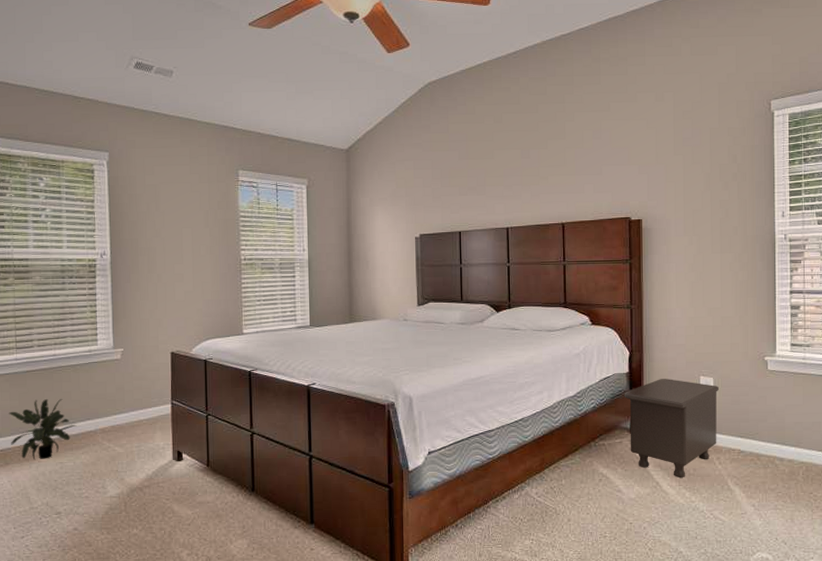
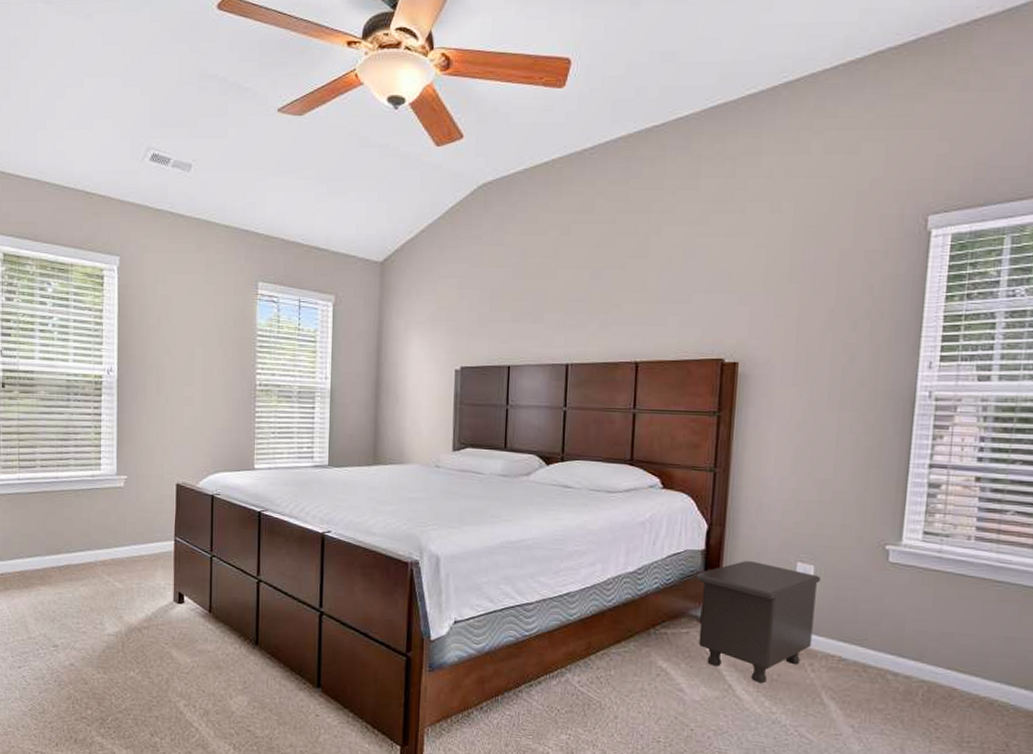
potted plant: present [9,399,77,459] -> none [10,524,77,588]

